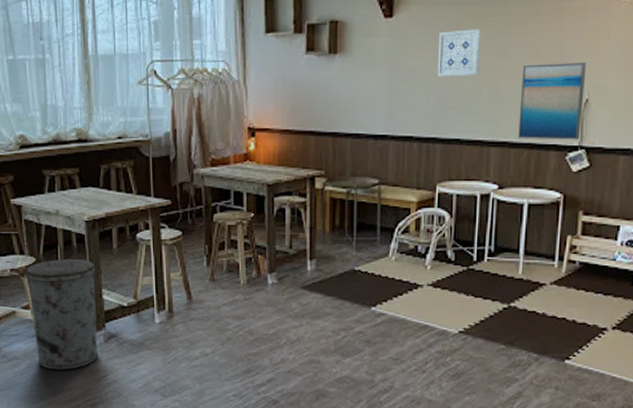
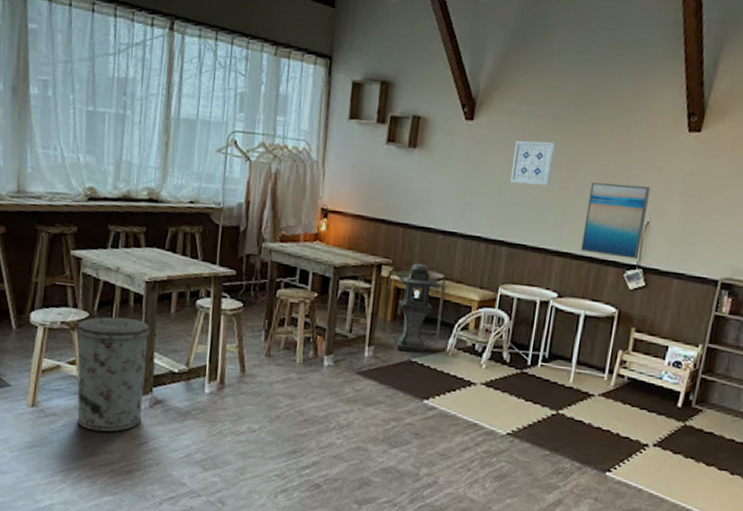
lantern: none [332,171,375,260] -> present [394,263,439,352]

